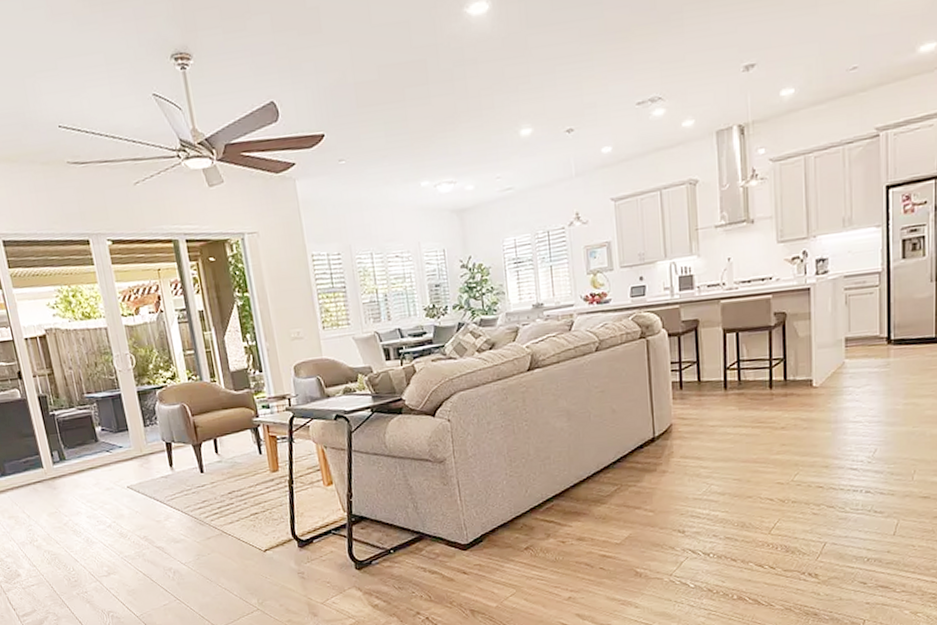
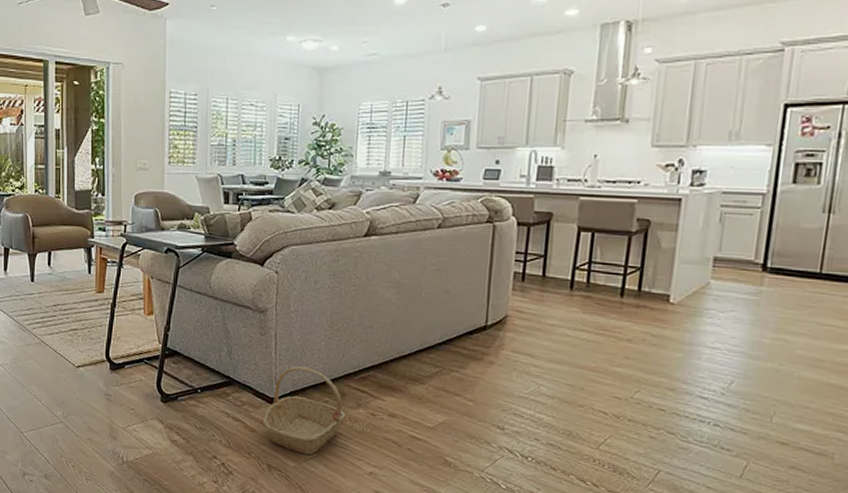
basket: none [459,507,537,593] -> present [263,365,346,455]

